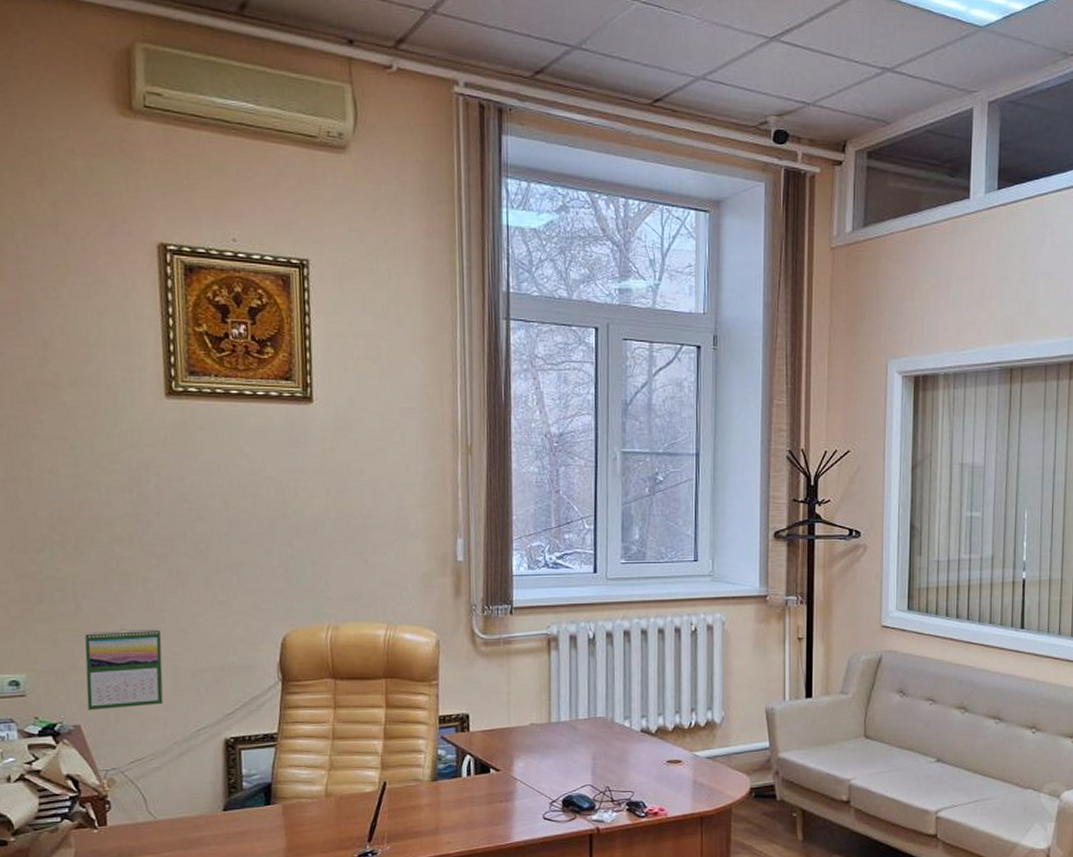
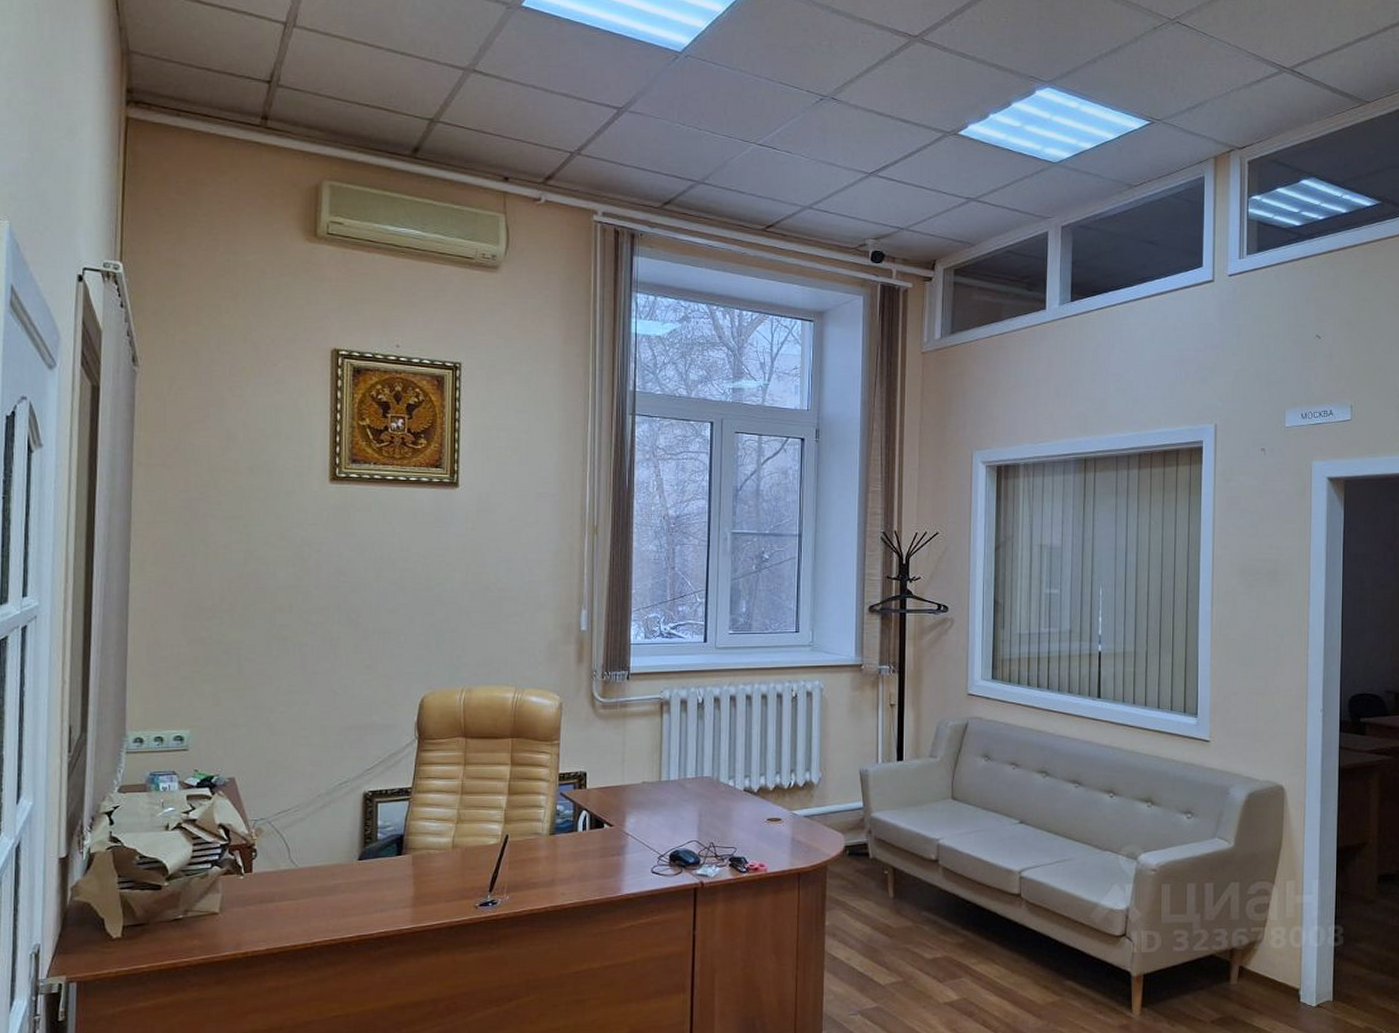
calendar: present [85,628,164,710] -> none [242,689,313,764]

